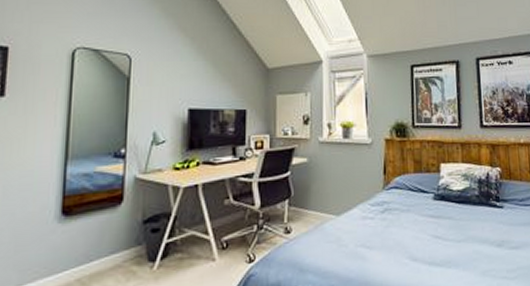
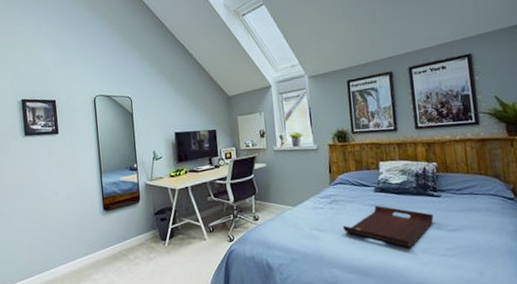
serving tray: none [394,216,496,270] -> present [342,205,434,248]

